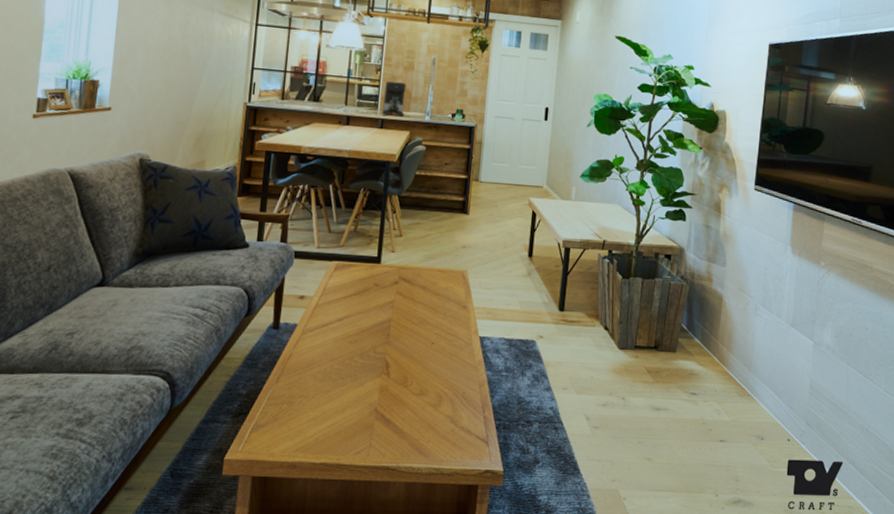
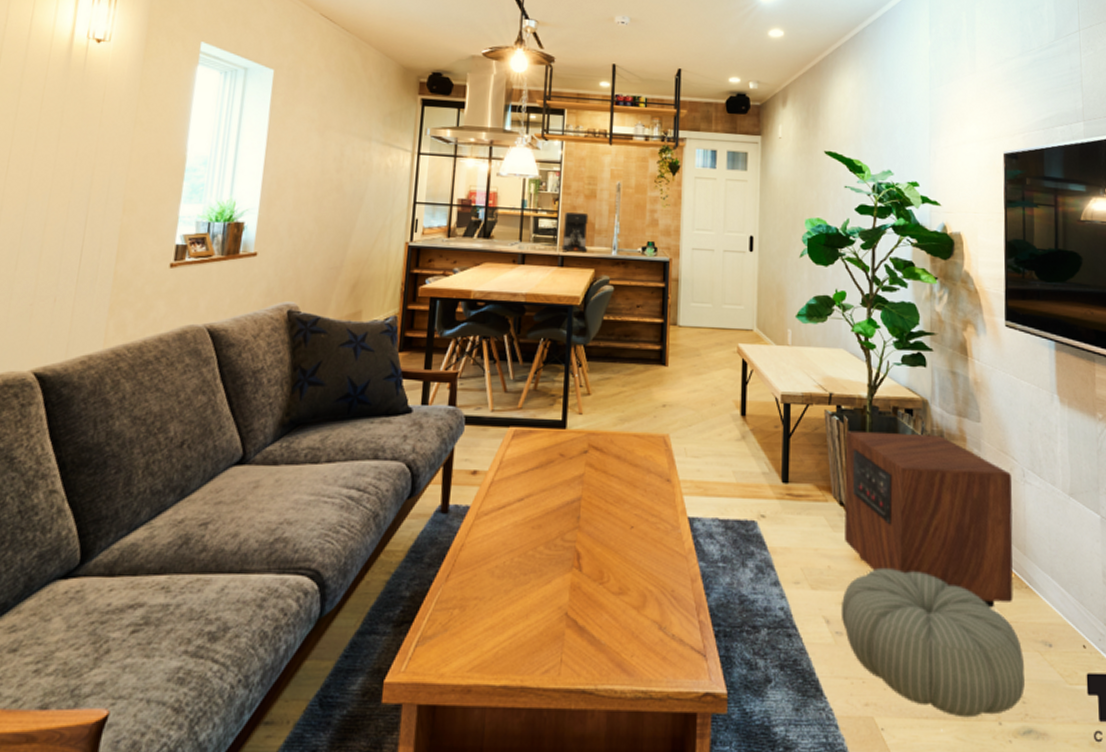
pouf: none [598,379,740,491] -> present [840,569,1025,718]
subwoofer: none [606,271,746,410] -> present [845,430,1013,608]

